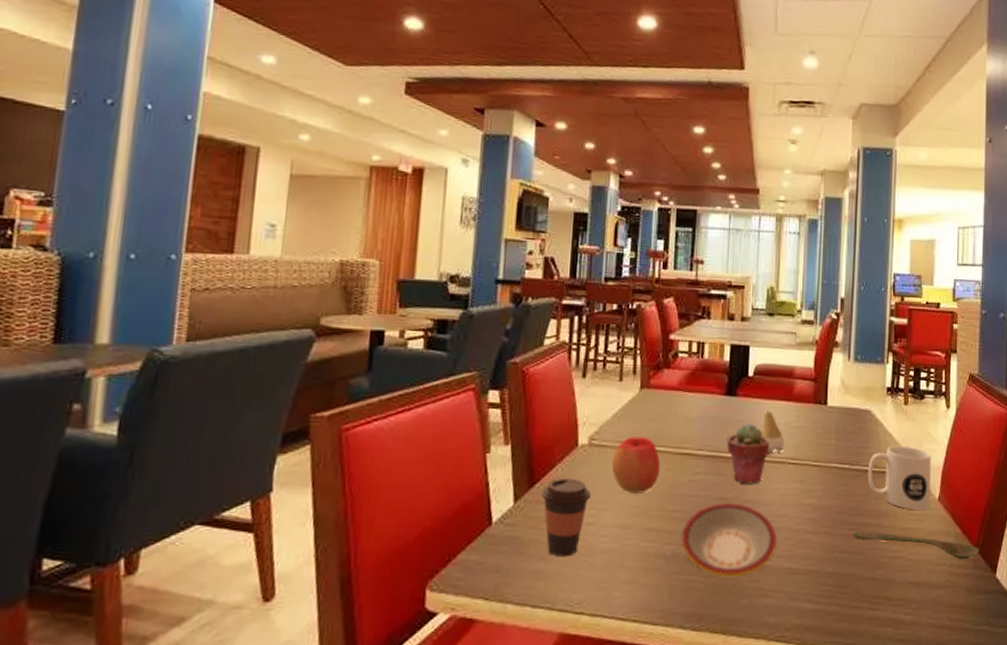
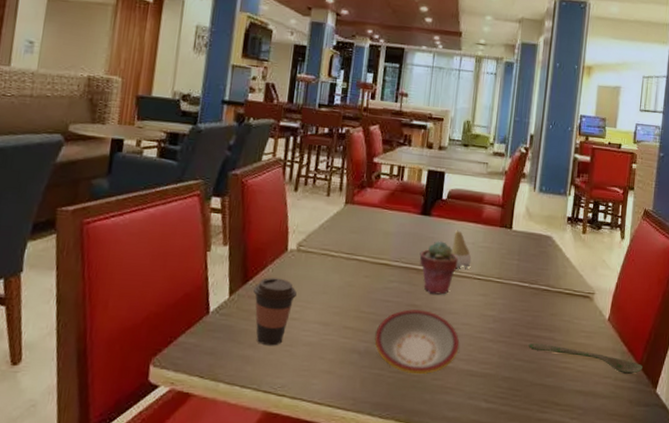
apple: present [611,437,661,493] -> none [316,245,360,296]
mug: present [867,445,931,511] -> none [544,269,604,329]

